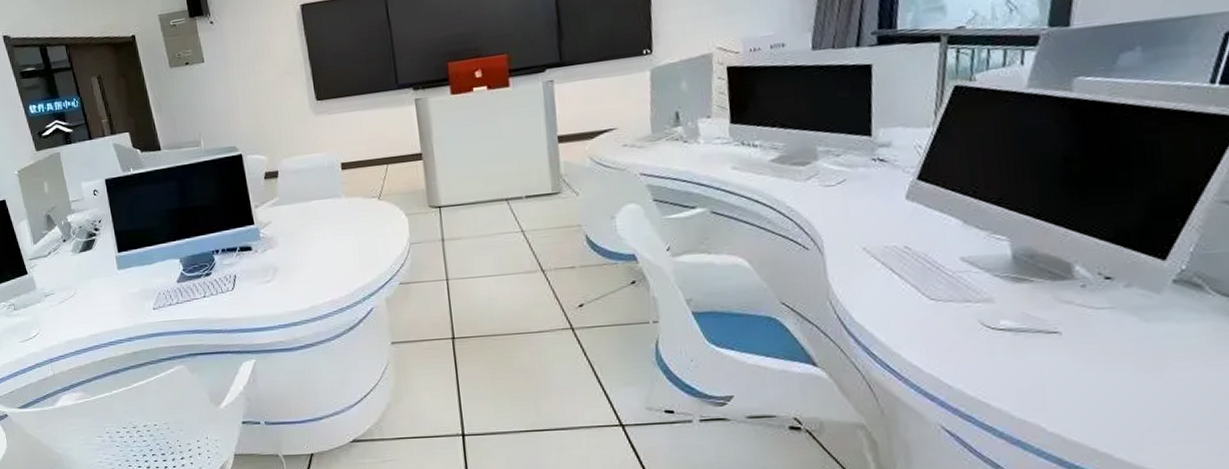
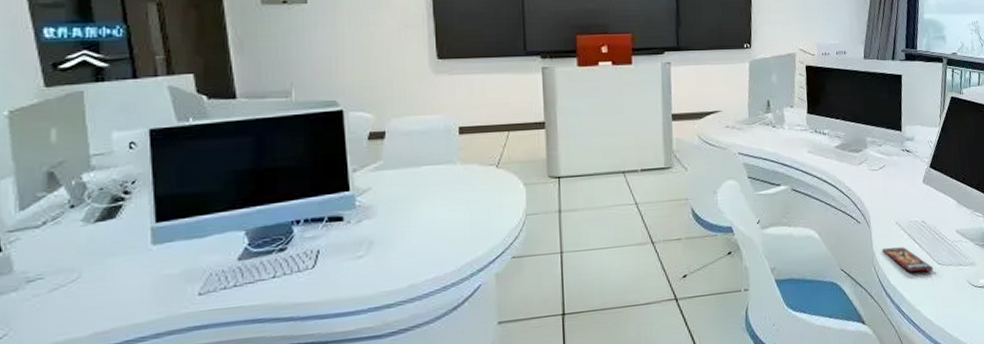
smartphone: none [842,278,923,309] -> present [882,247,934,273]

